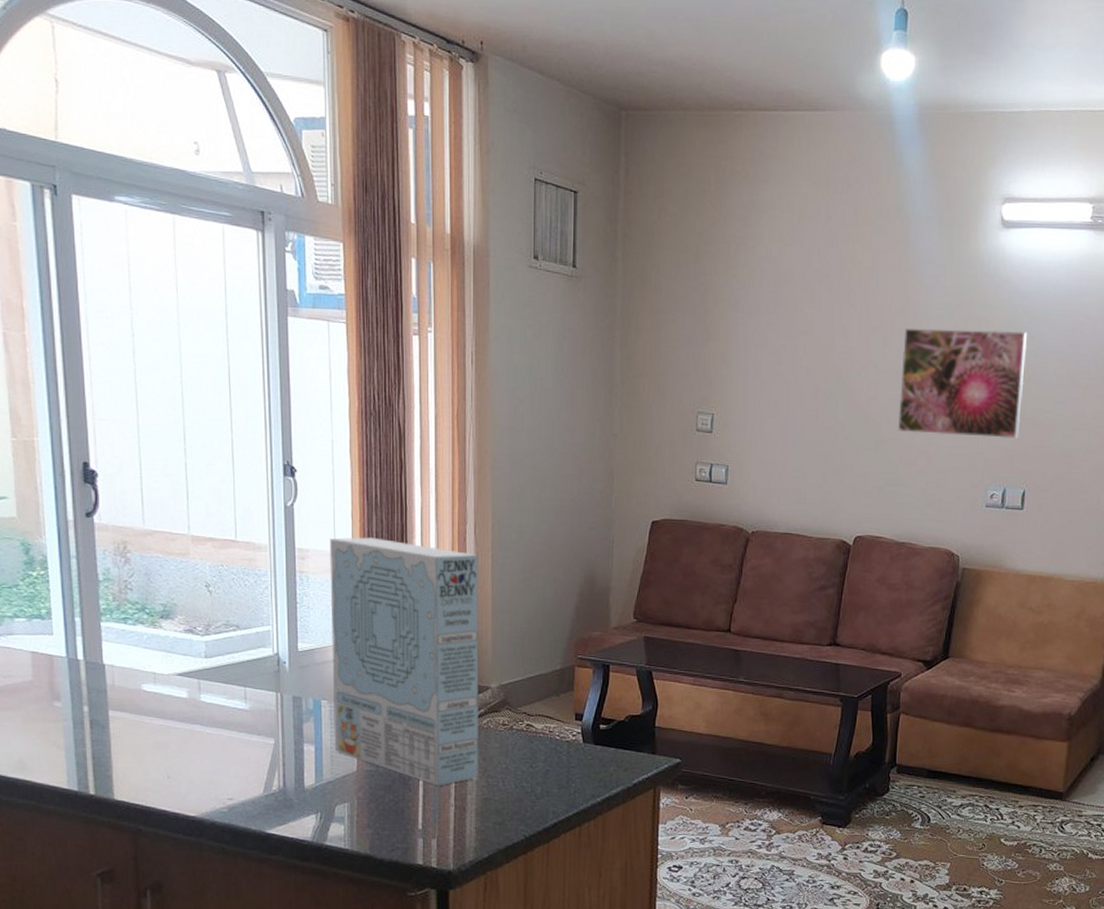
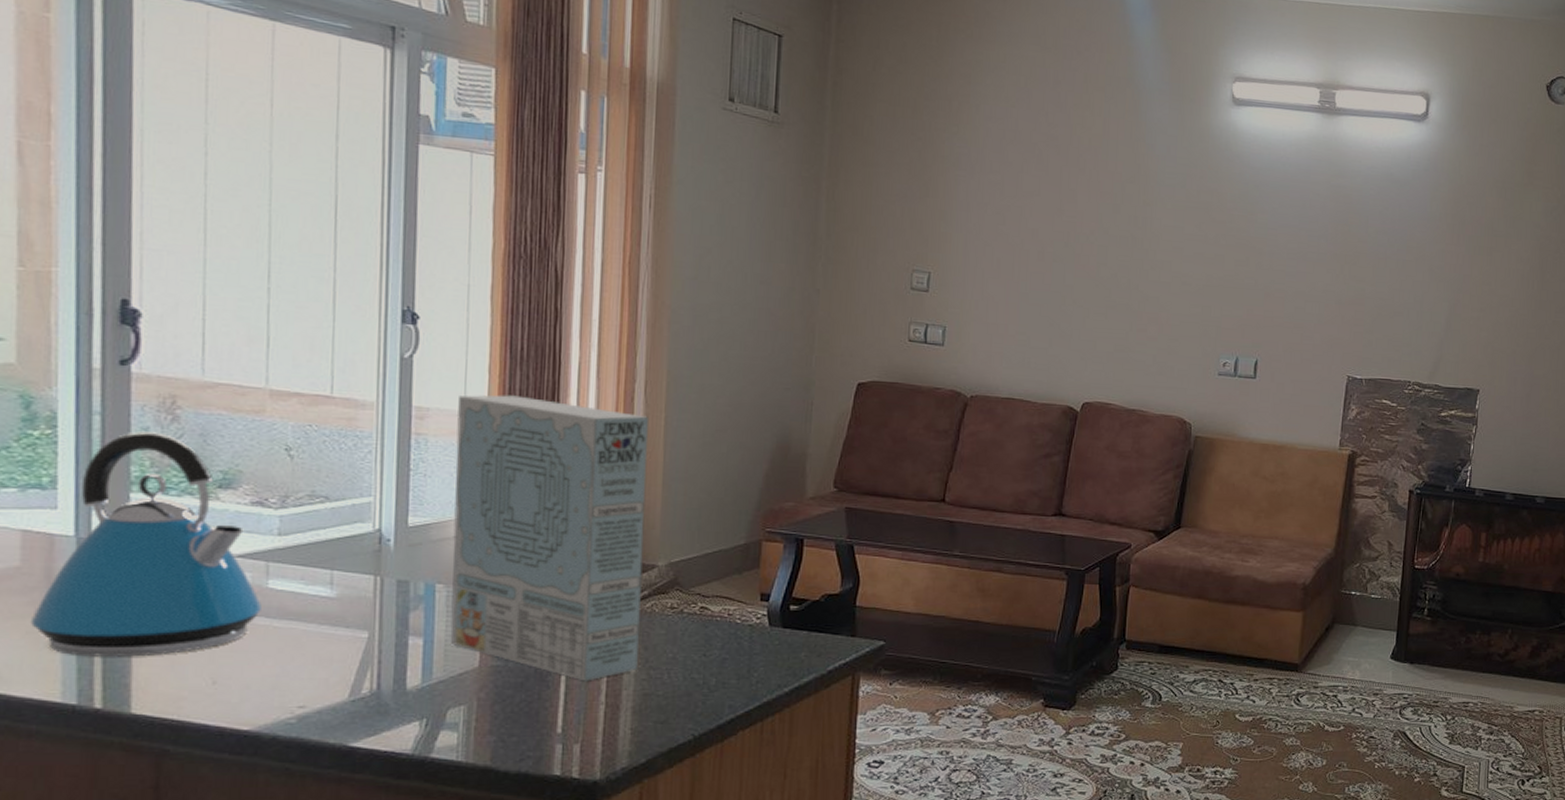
kettle: none [42,572,197,755] -> present [30,431,262,657]
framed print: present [897,327,1028,440] -> none [1127,195,1259,309]

